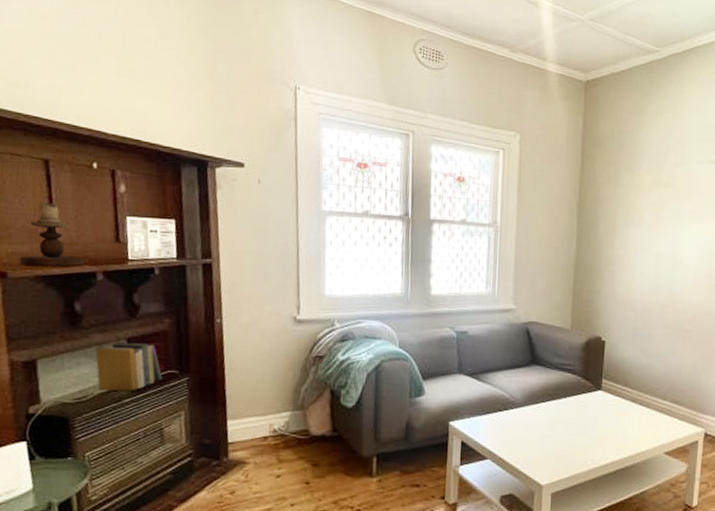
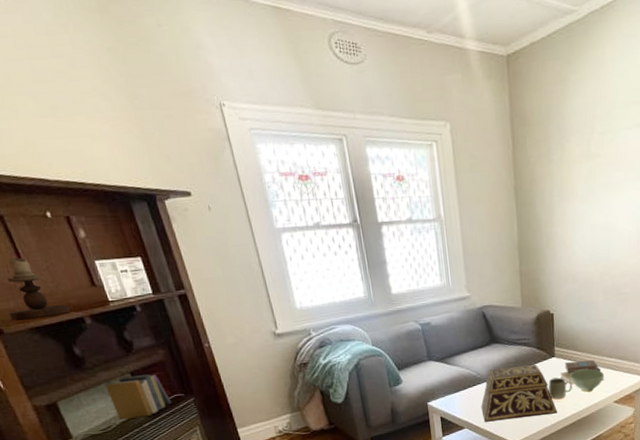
decorative box: none [510,394,597,457] -> present [481,364,557,422]
mug: none [590,414,618,441] -> present [548,377,572,400]
books: none [605,397,655,426] -> present [560,360,604,385]
bowl: none [616,409,656,437] -> present [569,369,604,393]

